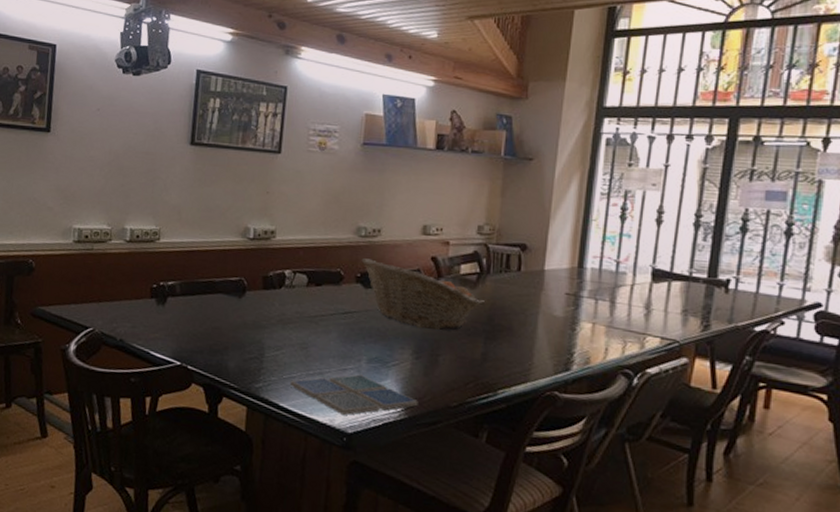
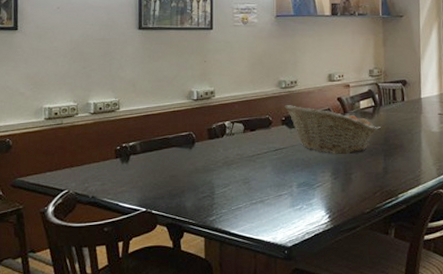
drink coaster: present [289,374,418,415] -> none [237,198,340,232]

